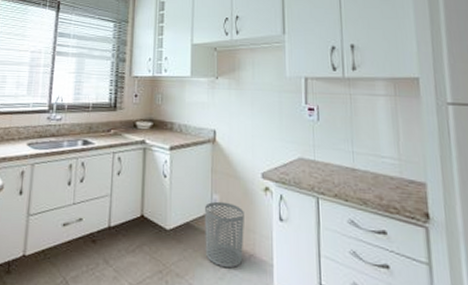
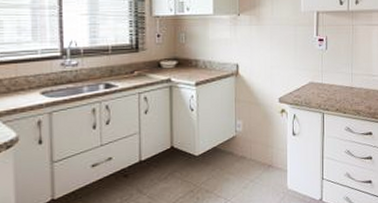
waste bin: present [205,201,244,268] -> none [230,125,264,179]

